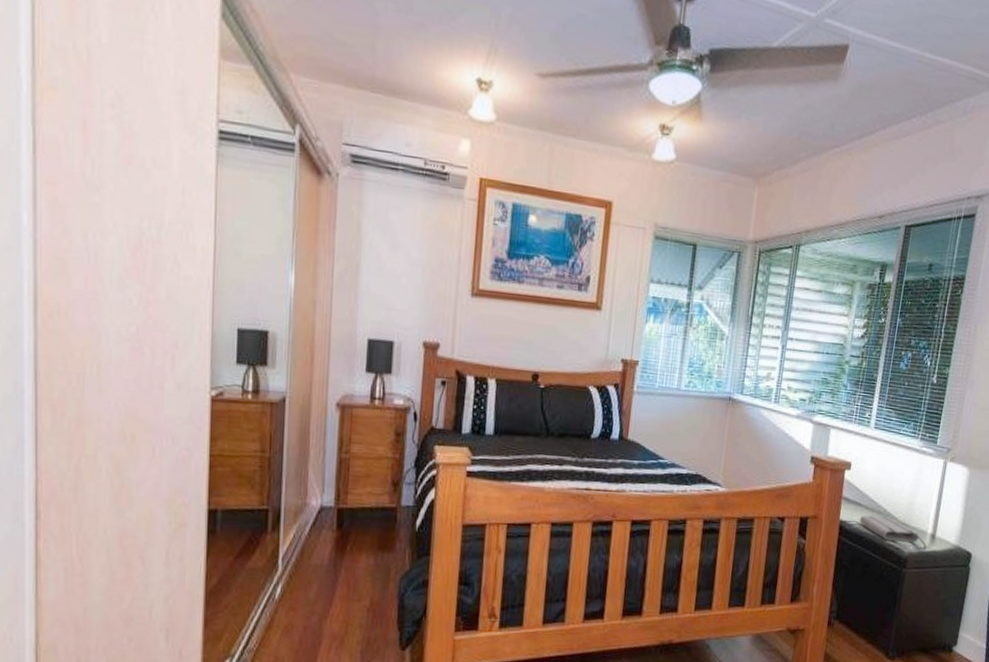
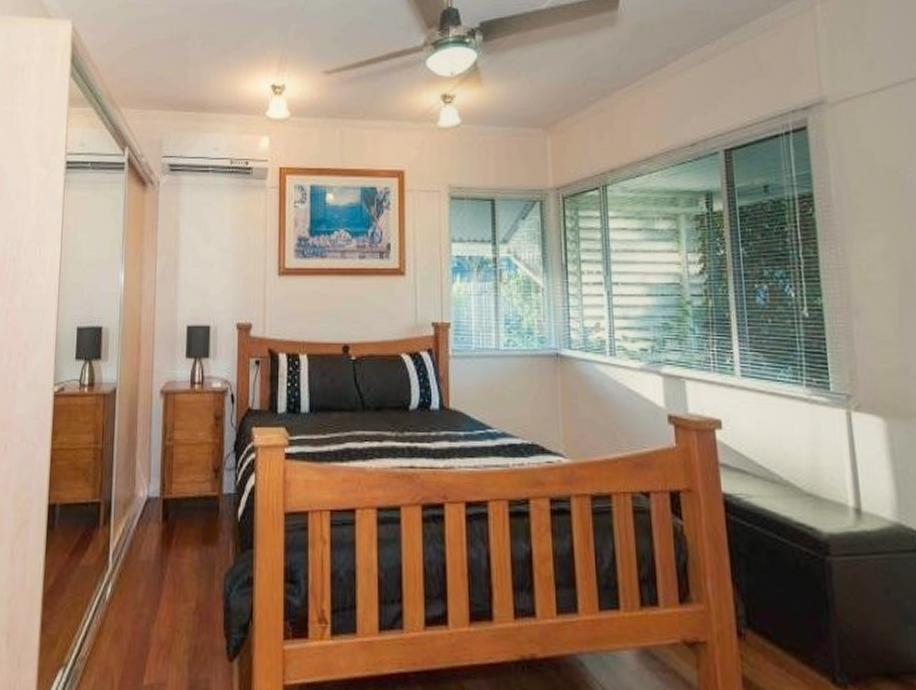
tote bag: present [859,515,927,550] -> none [749,486,853,530]

